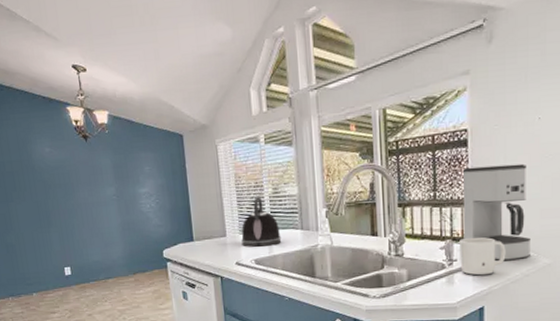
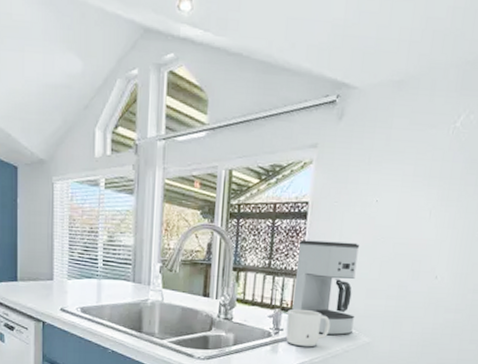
kettle: present [241,196,282,247] -> none [69,242,111,295]

